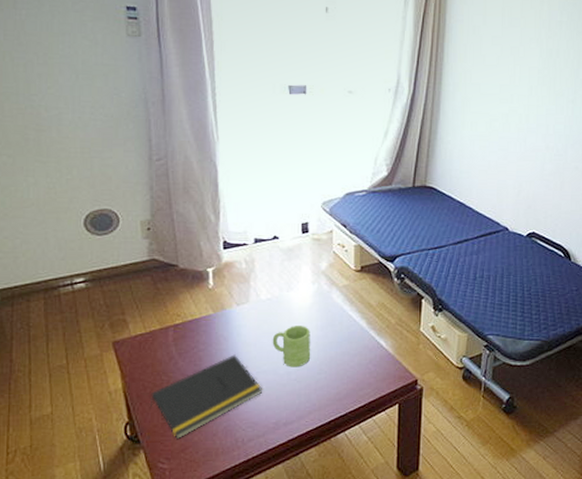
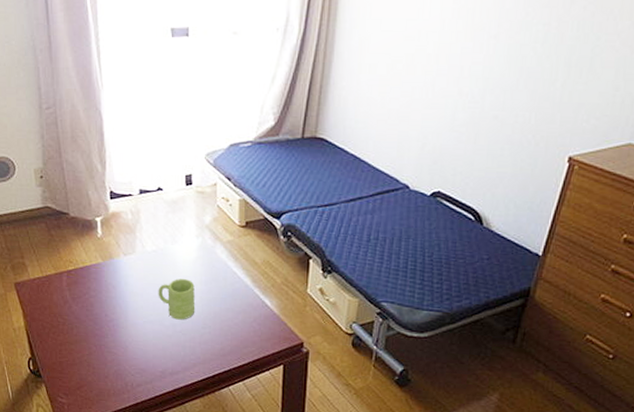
notepad: present [151,354,262,440] -> none [49,303,149,378]

